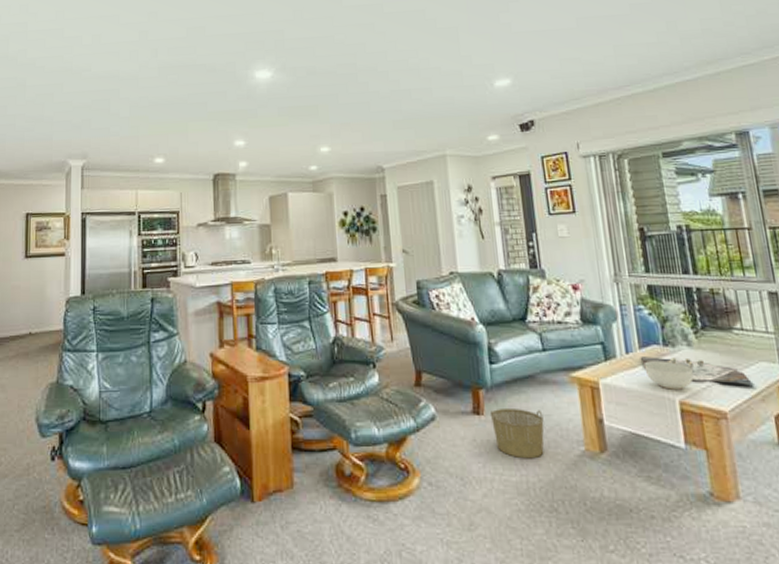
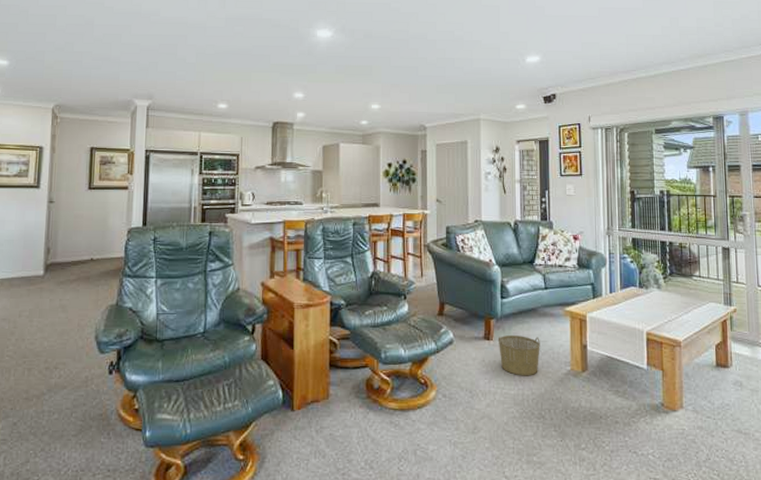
newspaper: present [641,357,754,385] -> none [621,296,704,321]
bowl: present [644,361,694,390] -> none [623,300,660,323]

